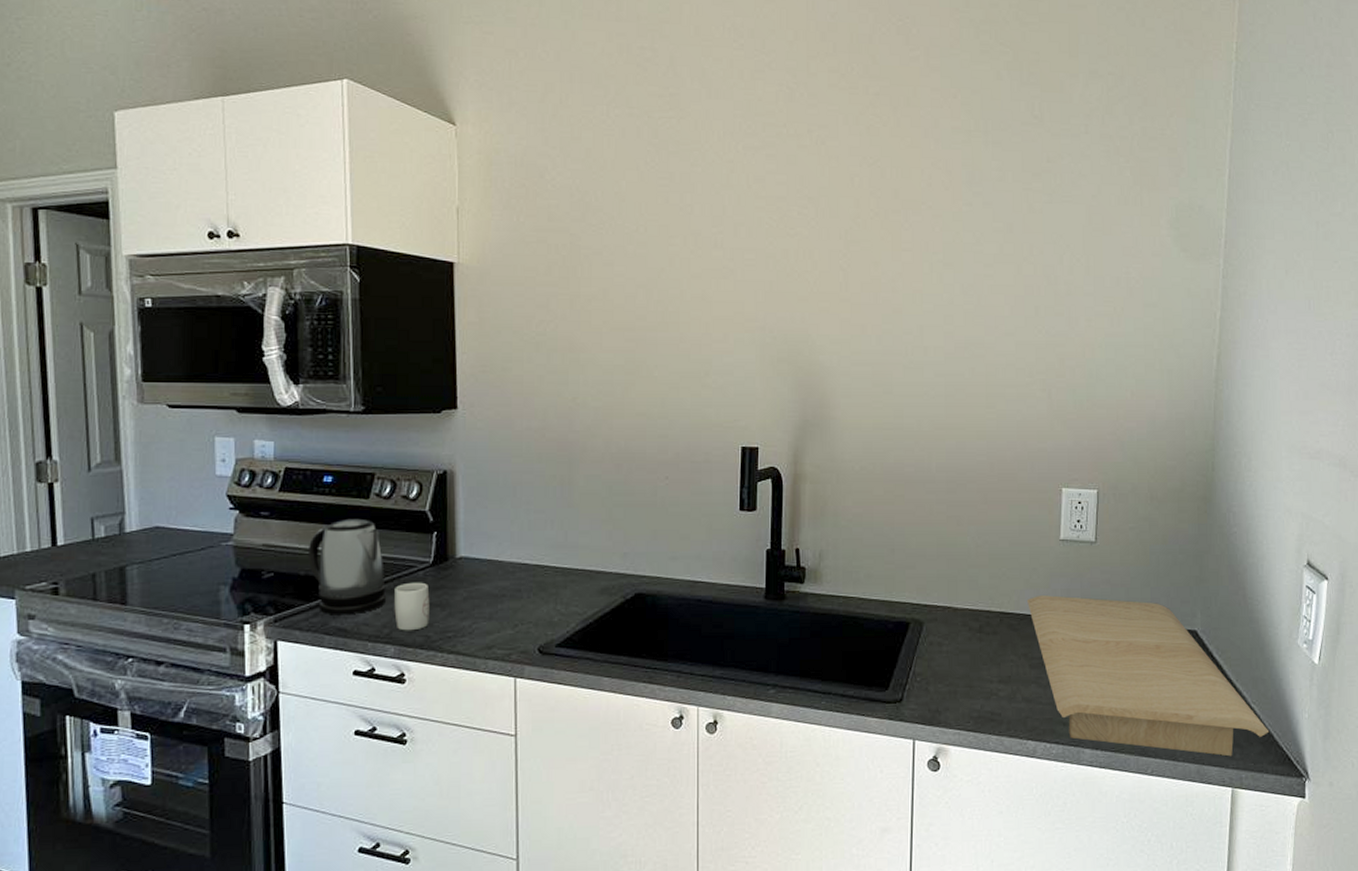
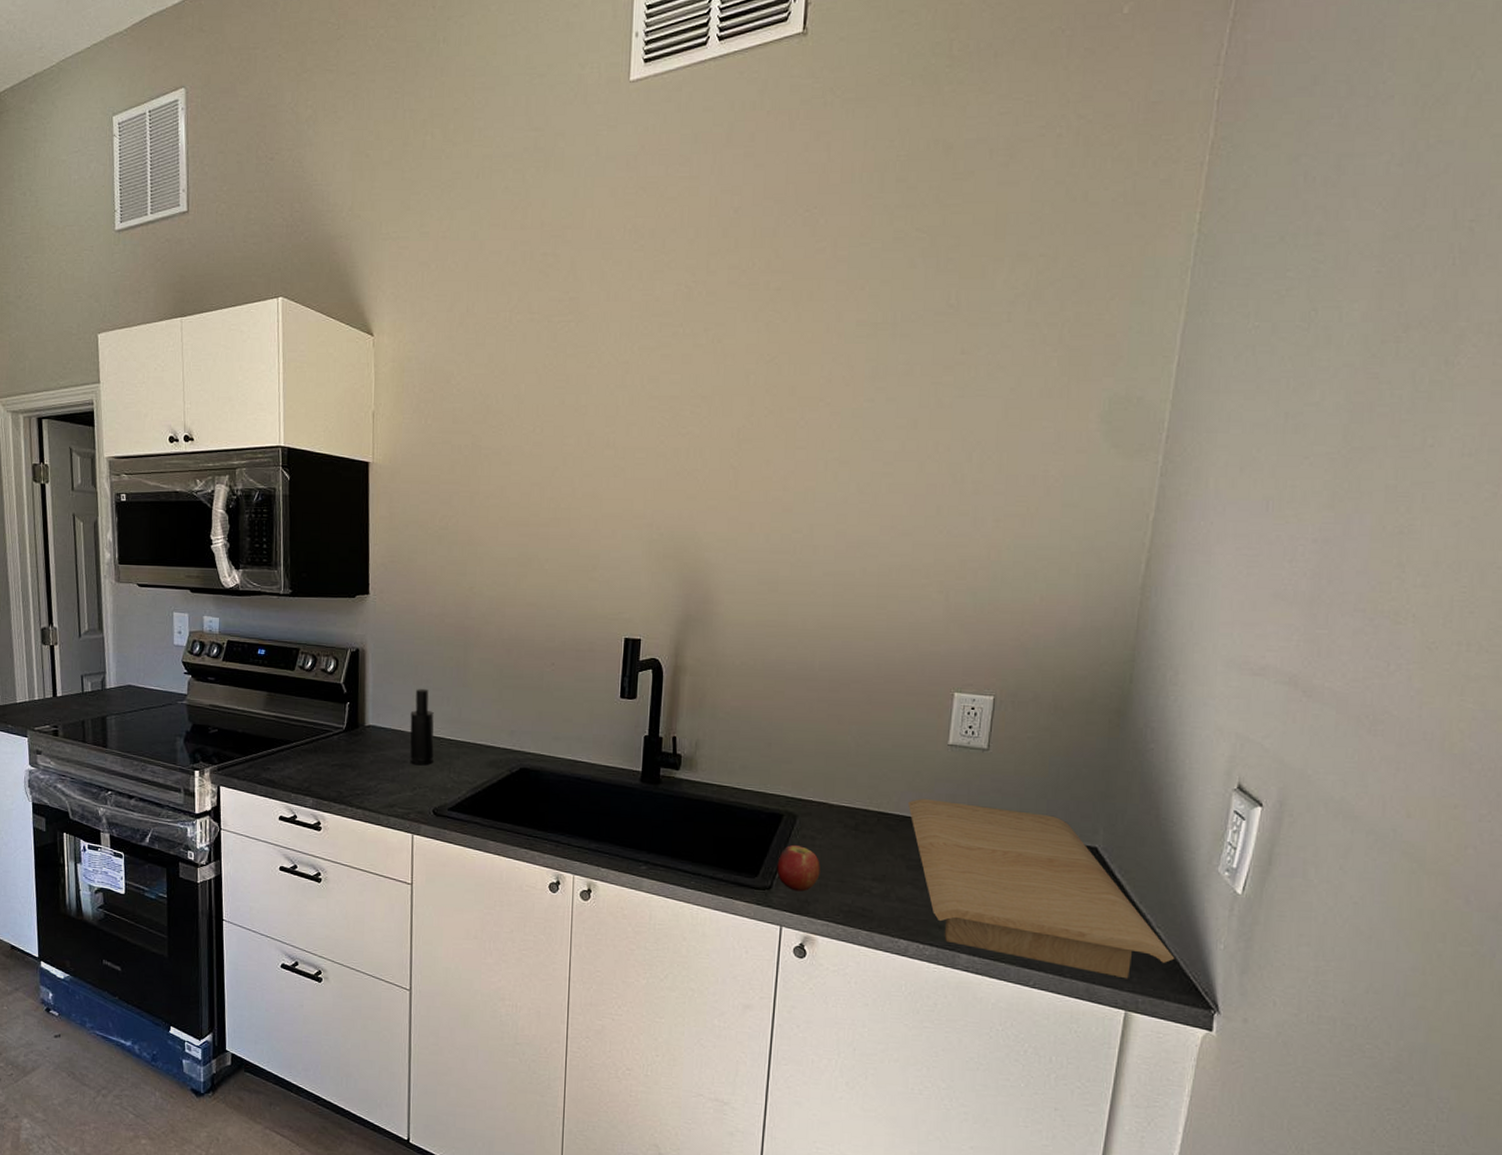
kettle: present [307,518,386,615] -> none [244,686,307,769]
mug: present [394,582,430,631] -> none [313,744,343,787]
soap dispenser: none [509,511,537,599] -> present [410,688,434,766]
fruit: none [907,652,949,702] -> present [777,844,820,892]

